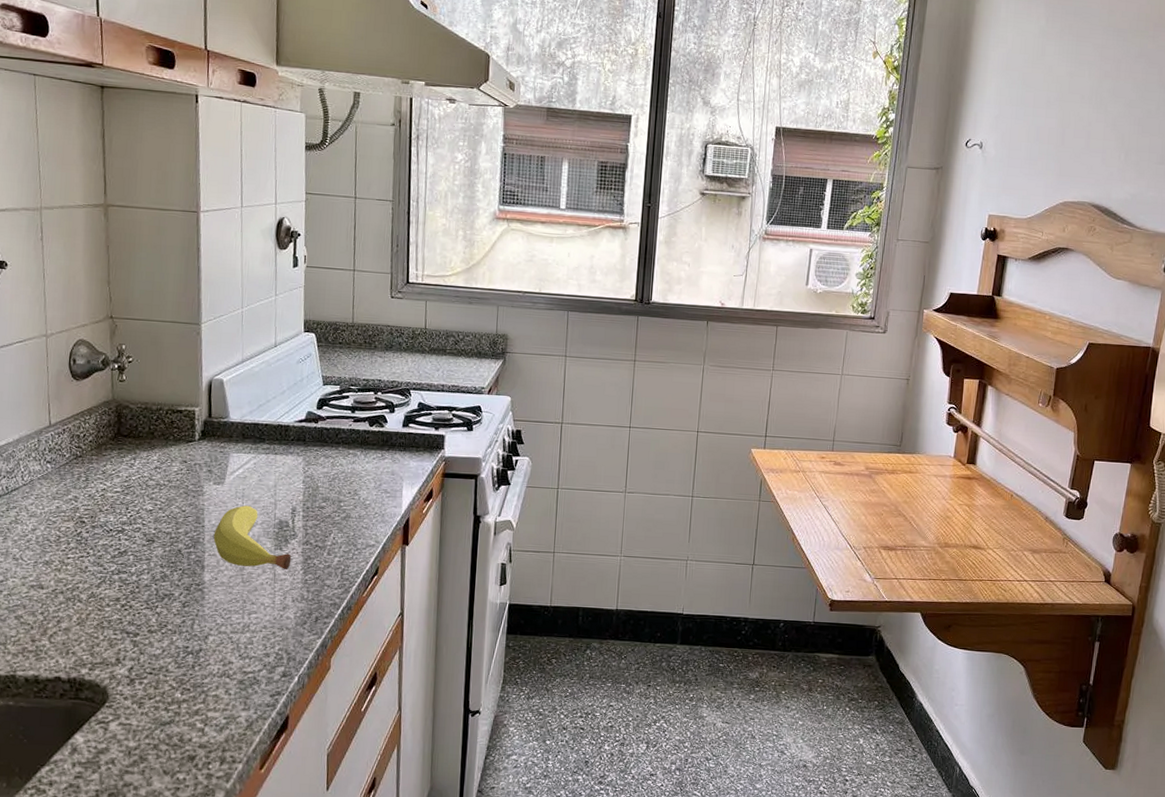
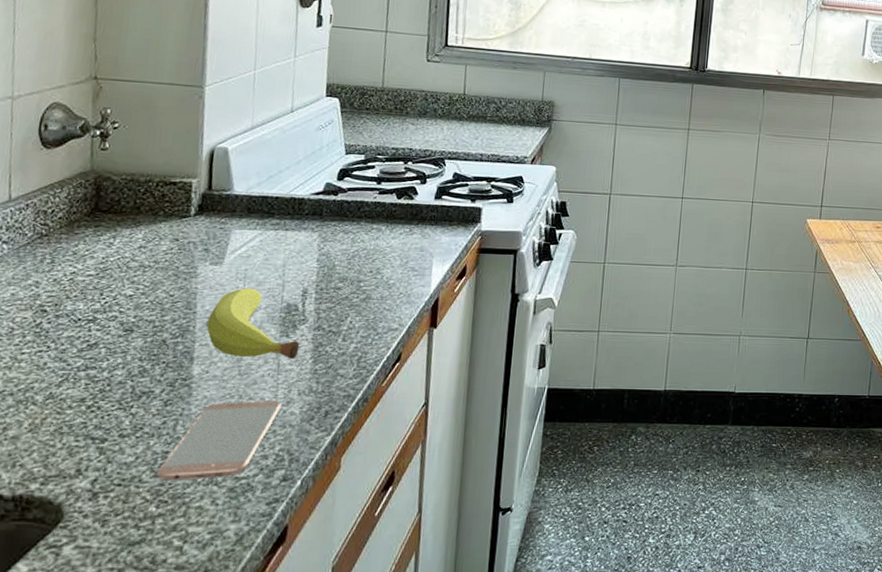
smartphone: none [180,606,279,672] -> present [157,401,282,481]

